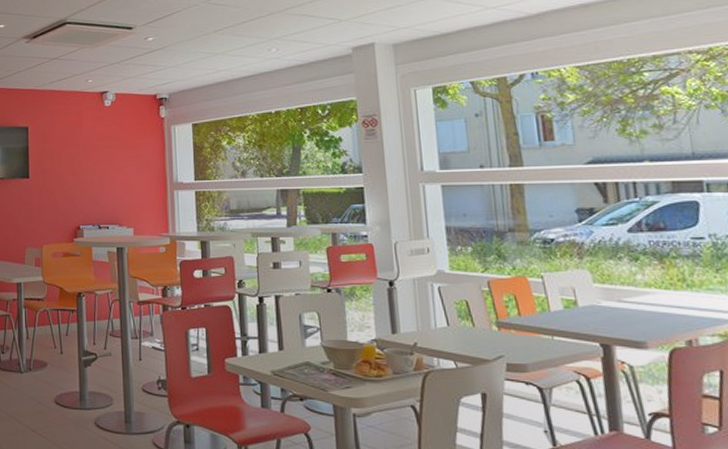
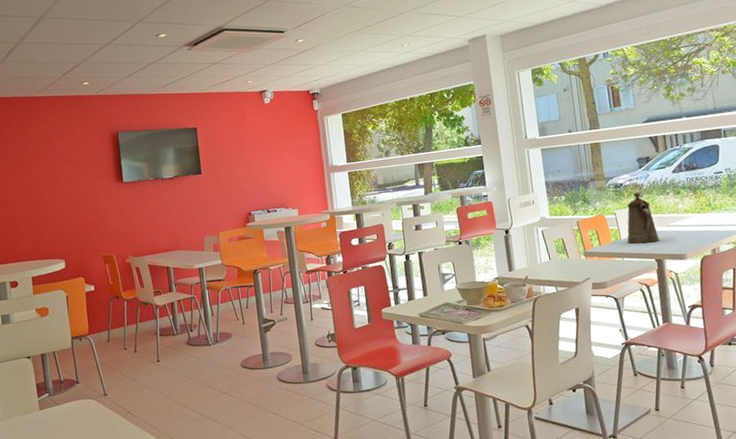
coffee pot: none [558,253,607,321] -> present [627,192,660,244]

